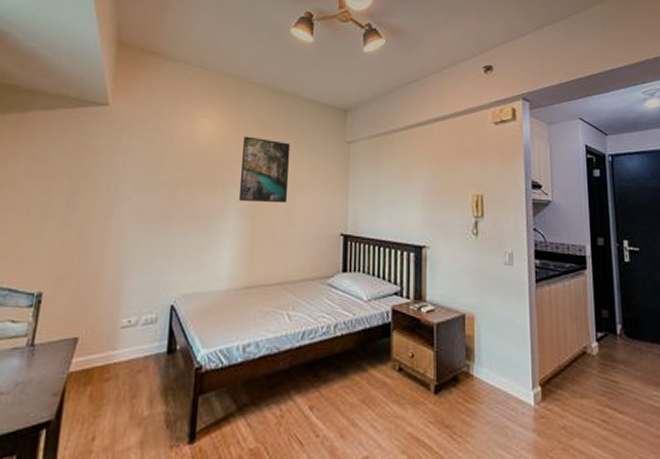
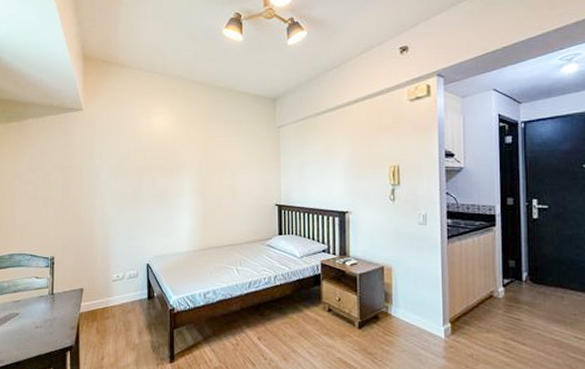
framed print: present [238,136,291,204] -> none [190,128,230,182]

